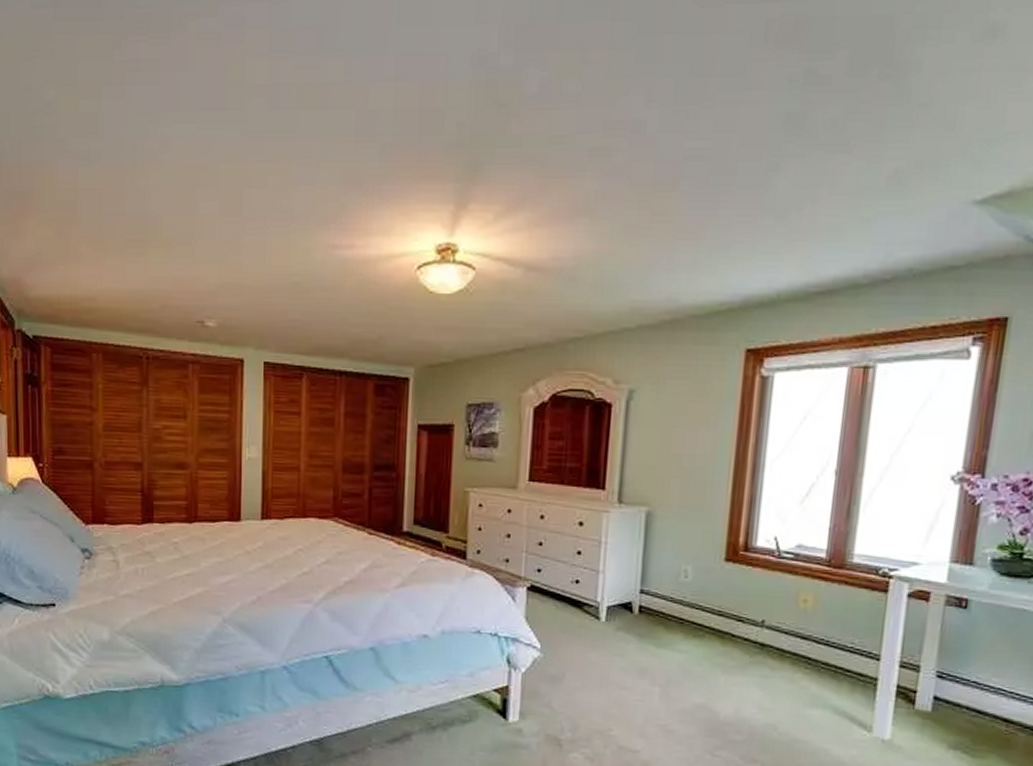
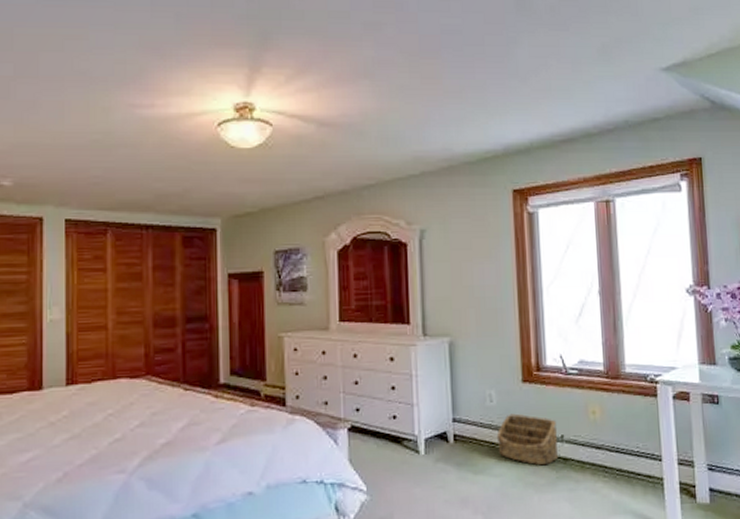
basket: none [686,592,759,648] -> present [496,413,559,466]

